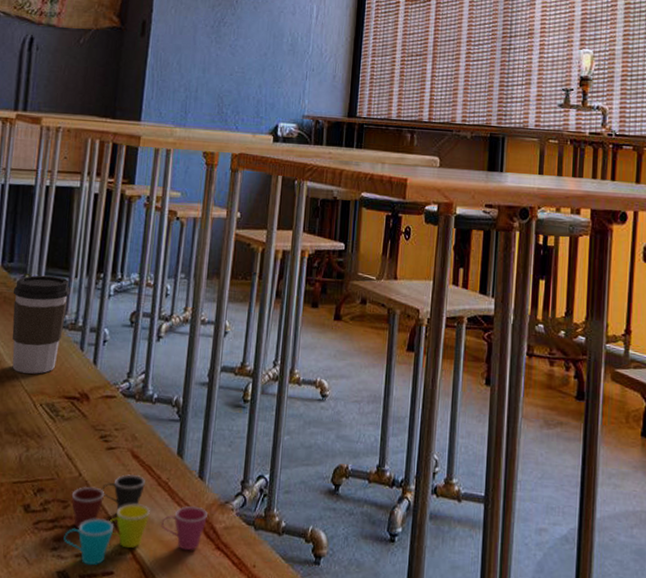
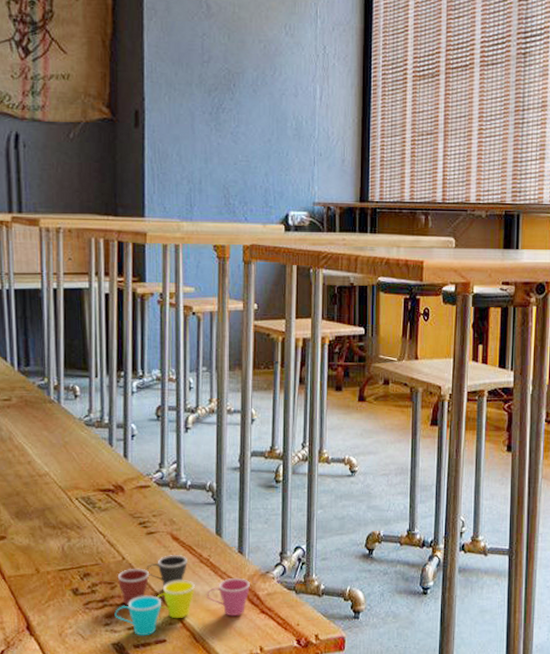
coffee cup: present [12,275,71,374] -> none [34,377,92,471]

